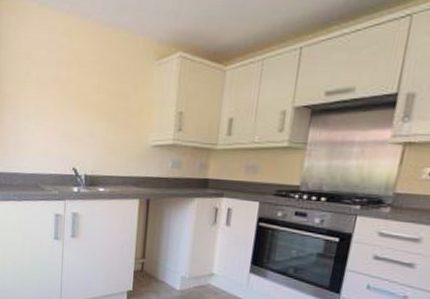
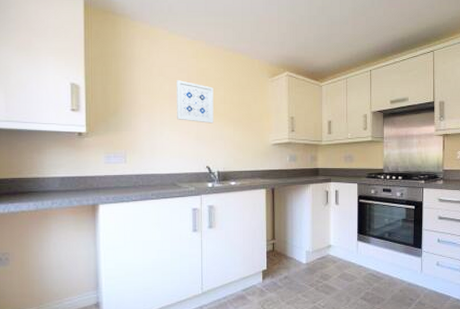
wall art: none [43,65,86,118] -> present [176,80,214,124]

